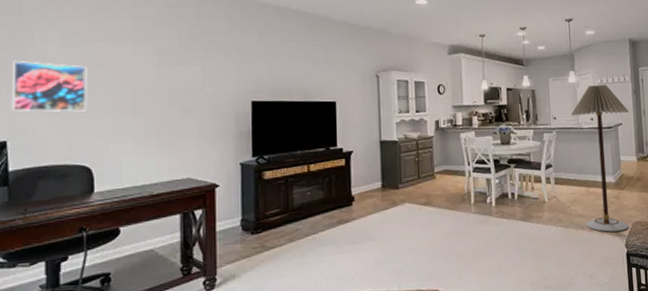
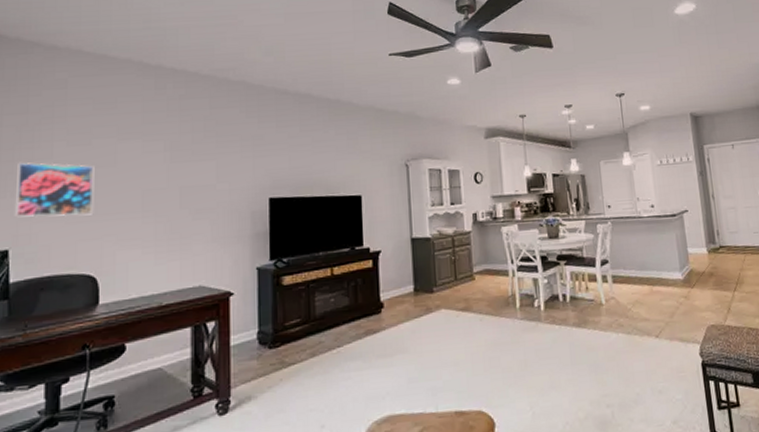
floor lamp: present [570,84,630,232] -> none [627,165,702,338]

